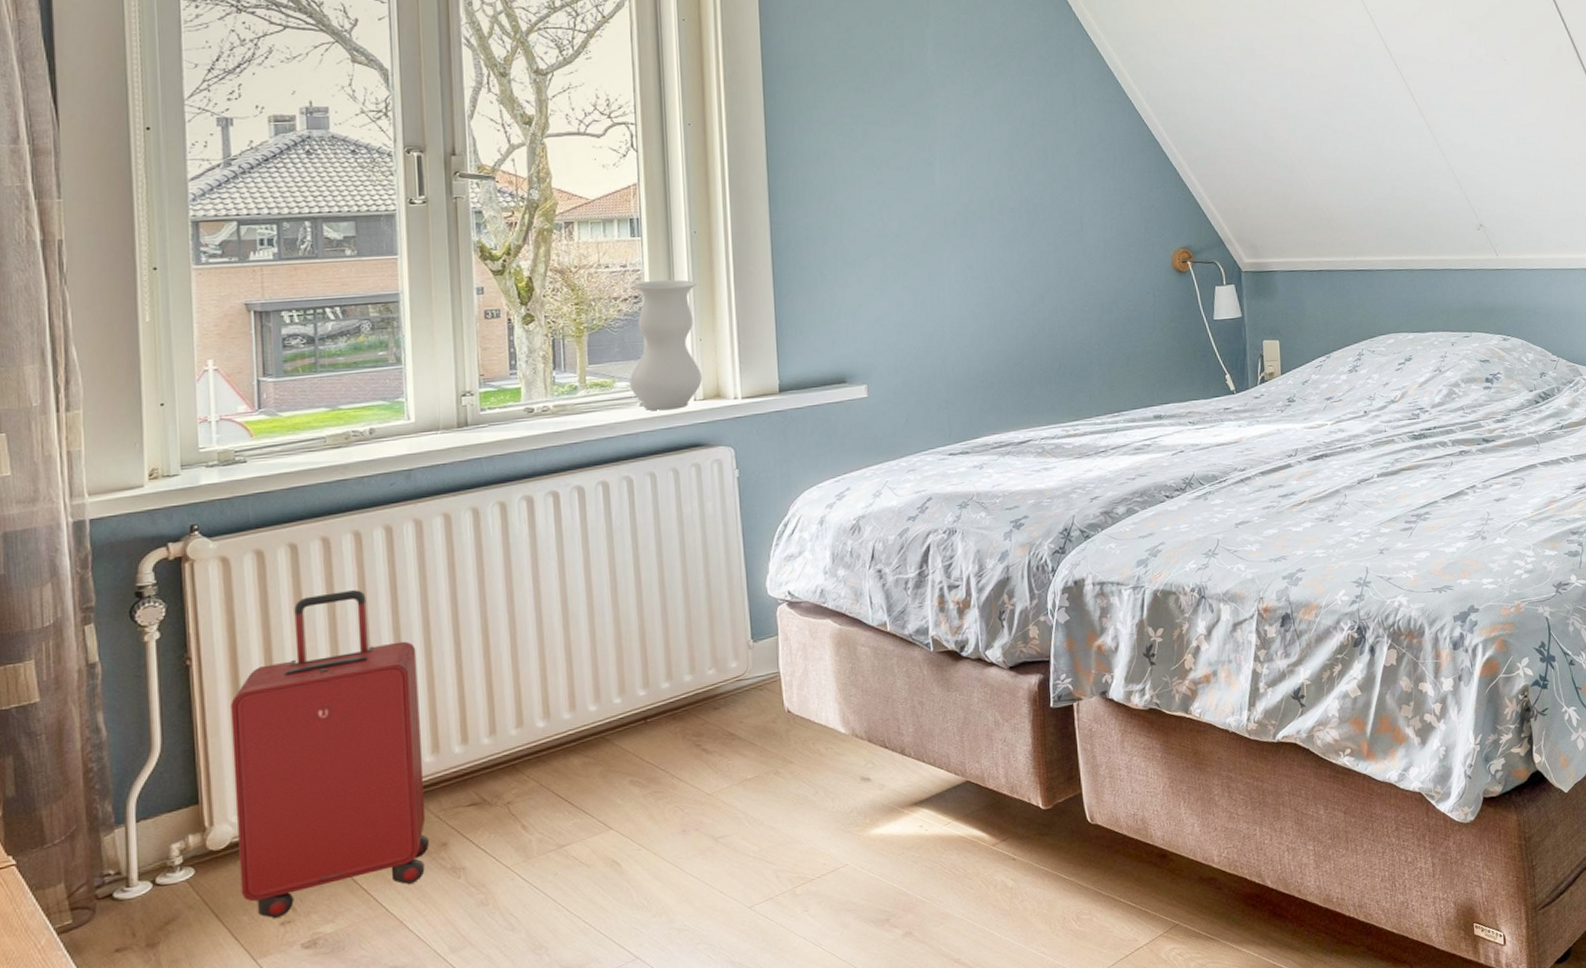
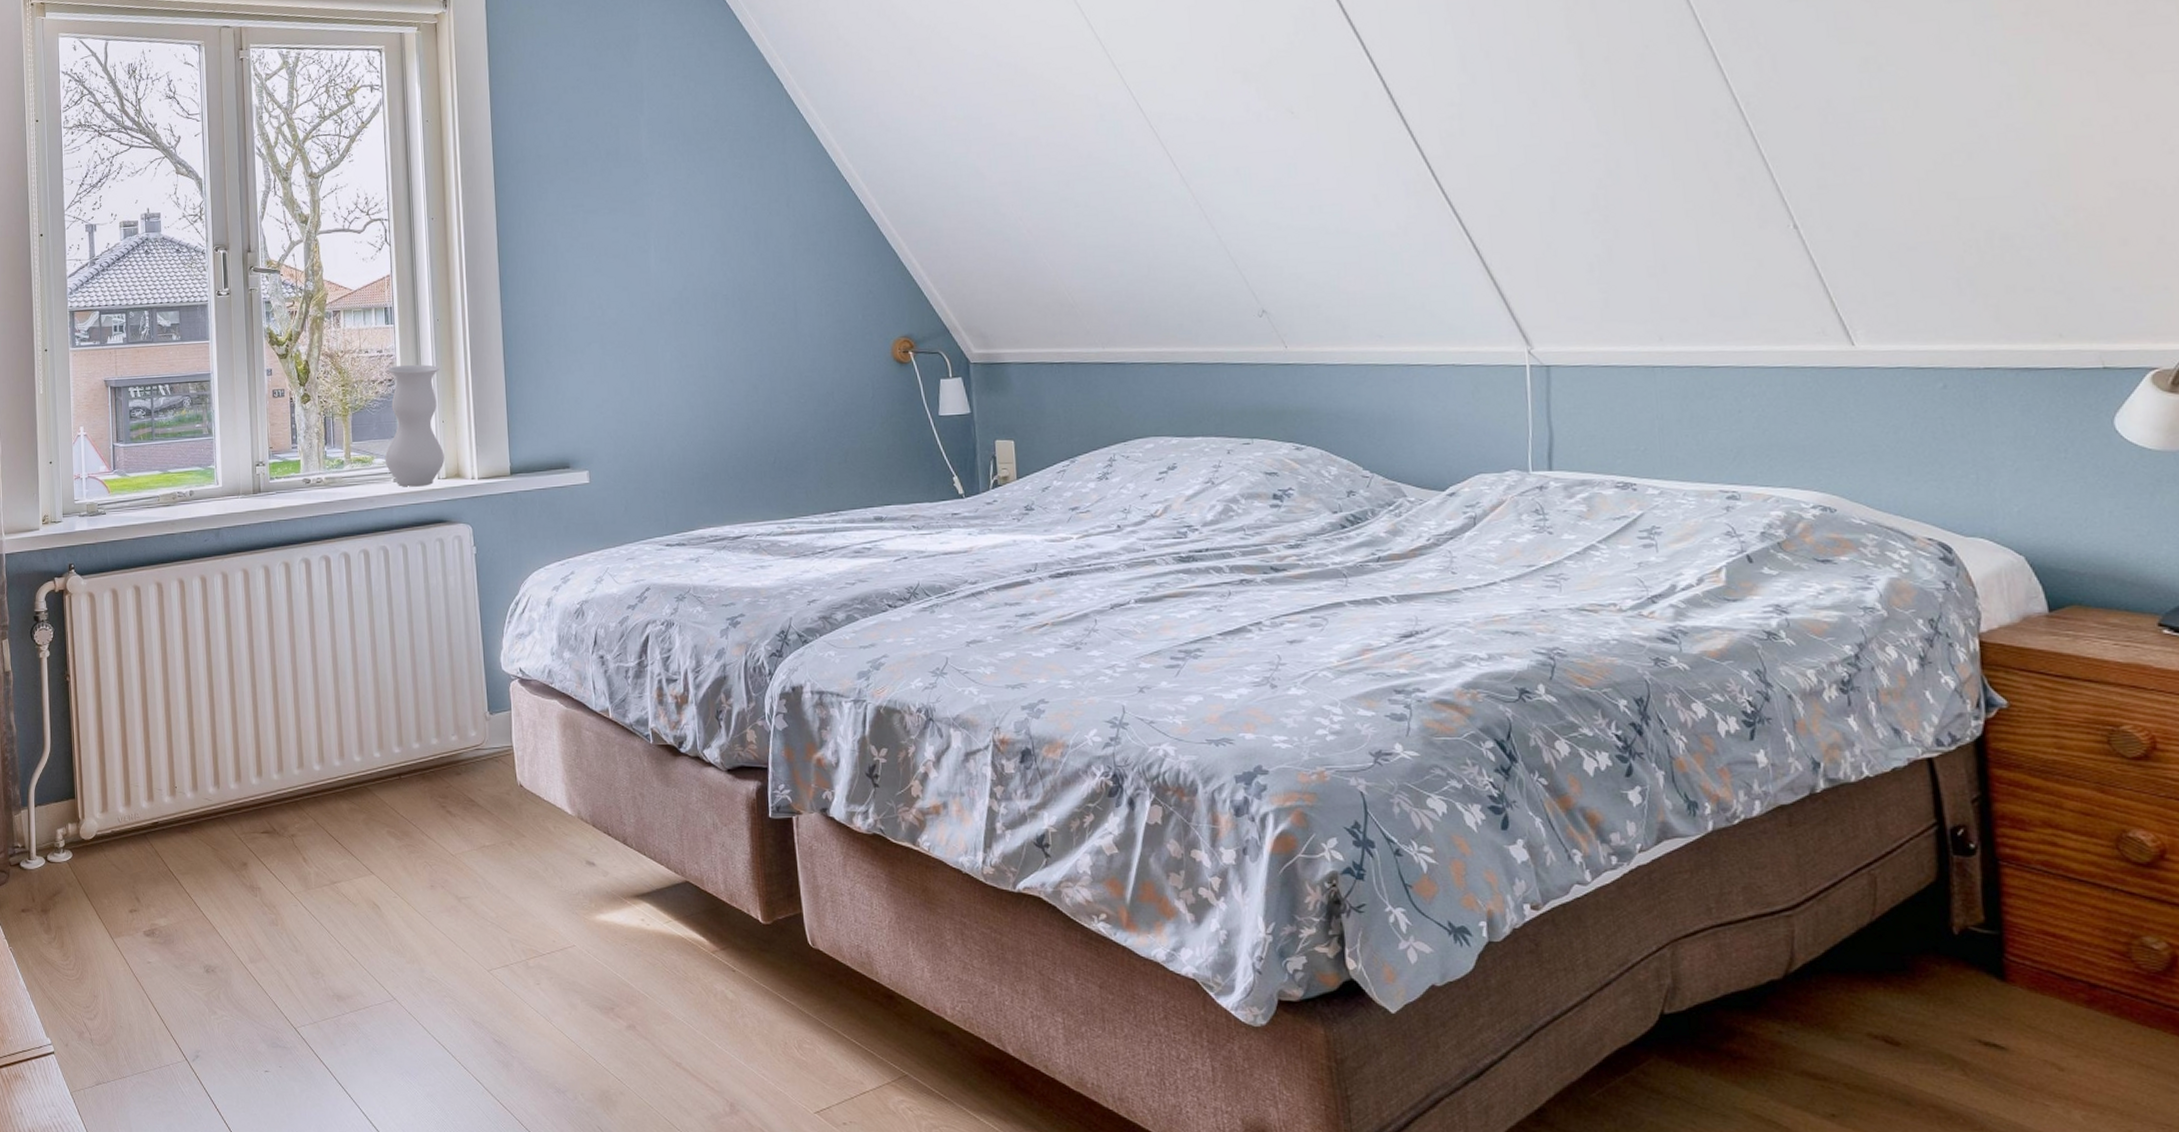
suitcase: present [231,590,430,918] -> none [96,630,235,905]

